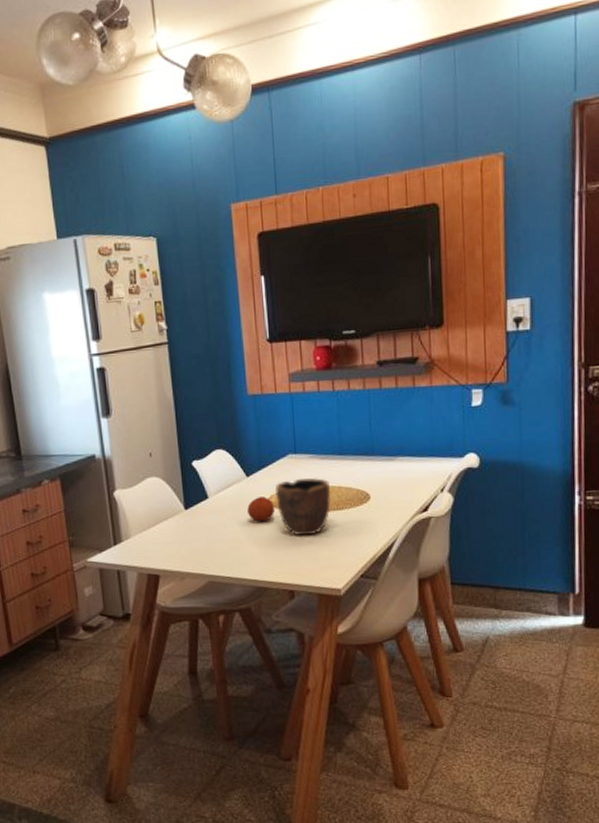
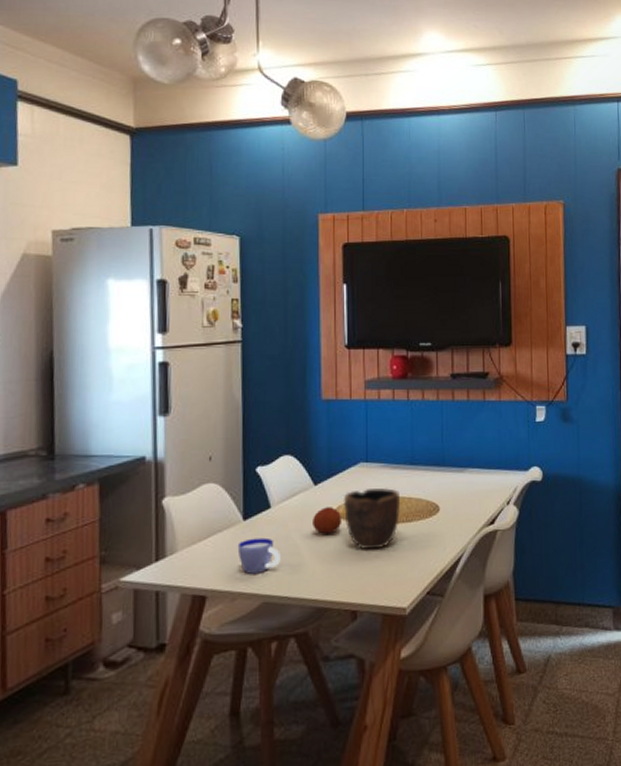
cup: none [182,525,221,557] -> present [237,537,280,574]

